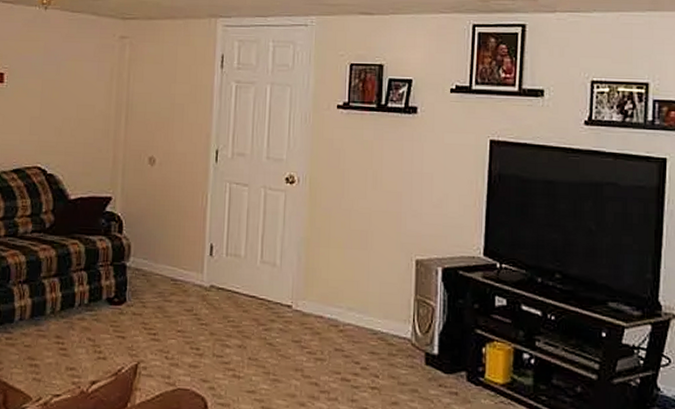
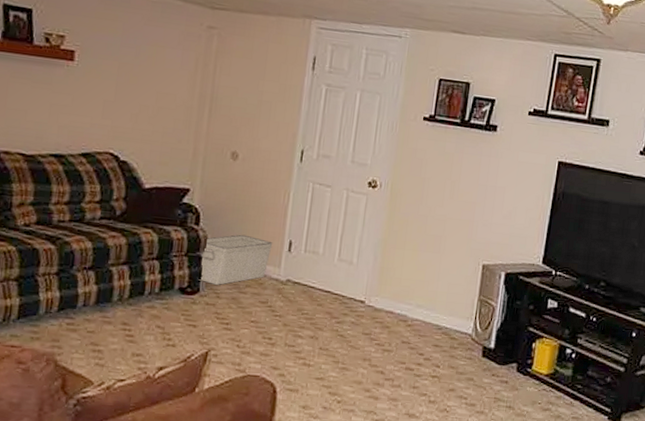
storage bin: none [125,240,194,294] -> present [198,234,273,285]

